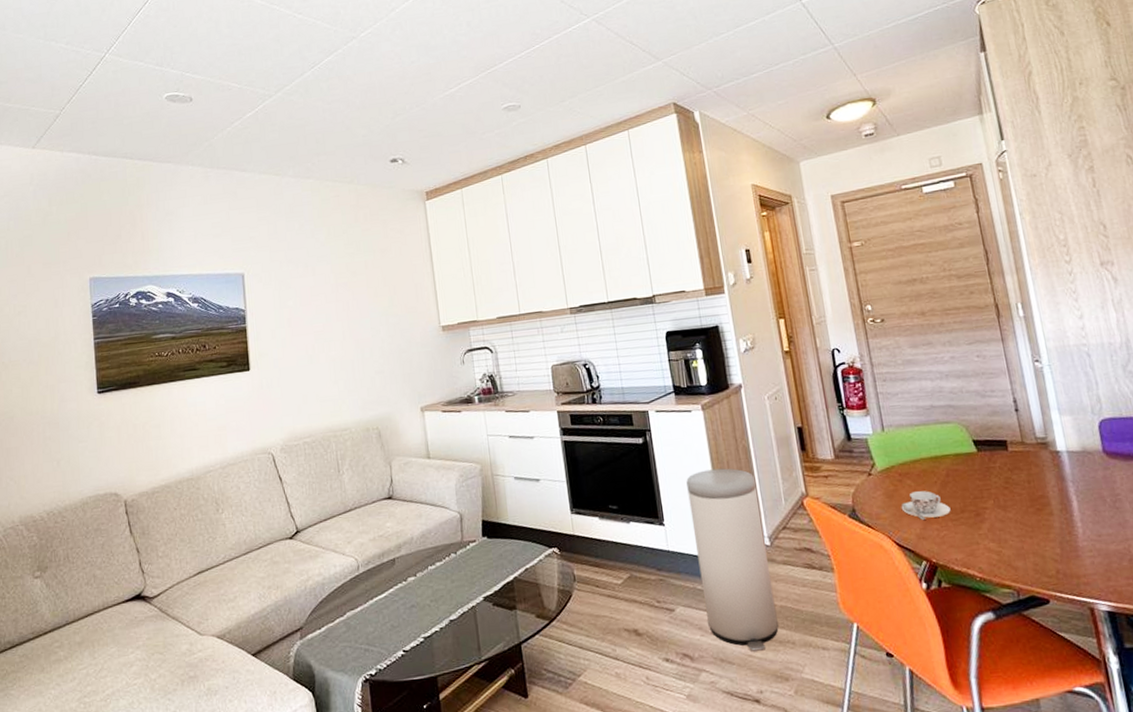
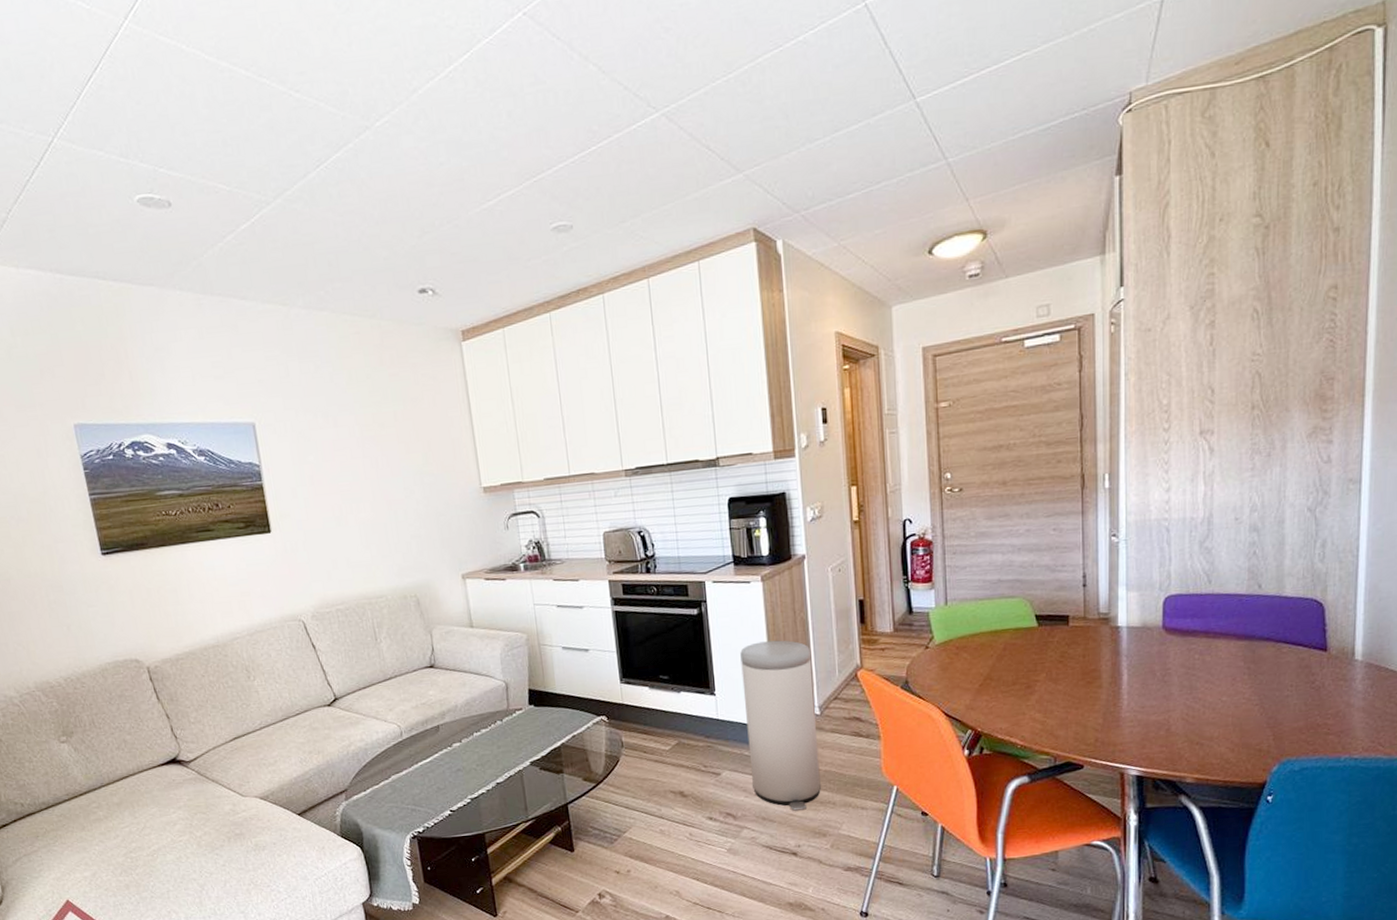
teacup: present [901,491,951,520] -> none [954,664,1003,692]

